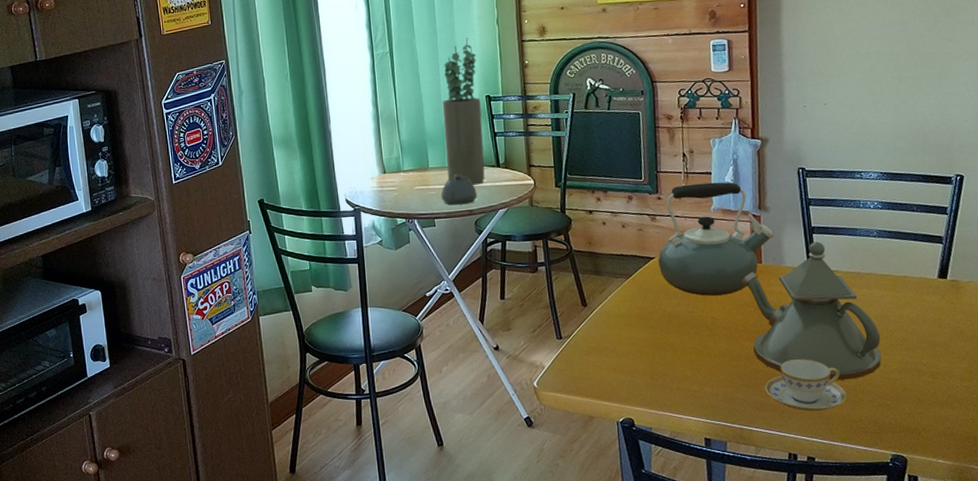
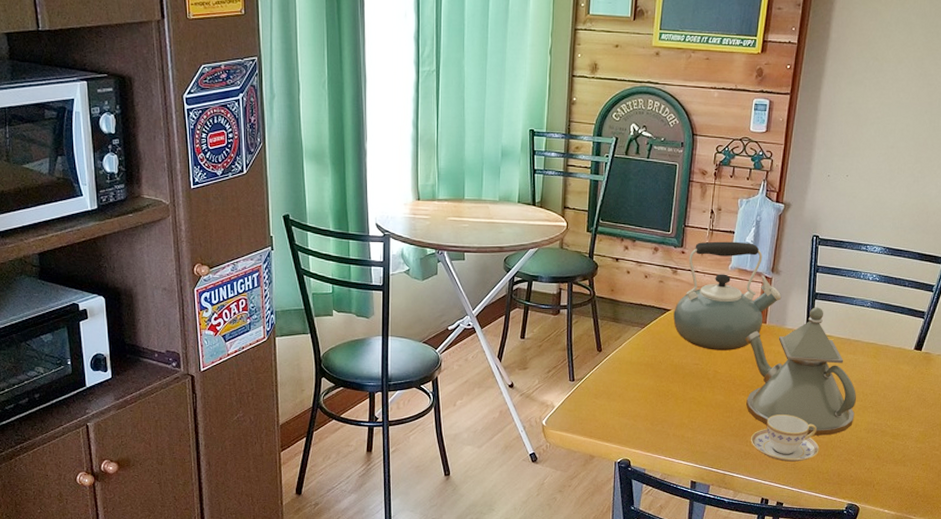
sugar bowl: present [441,174,477,205] -> none [473,208,510,240]
vase: present [442,38,485,185] -> none [482,65,525,222]

